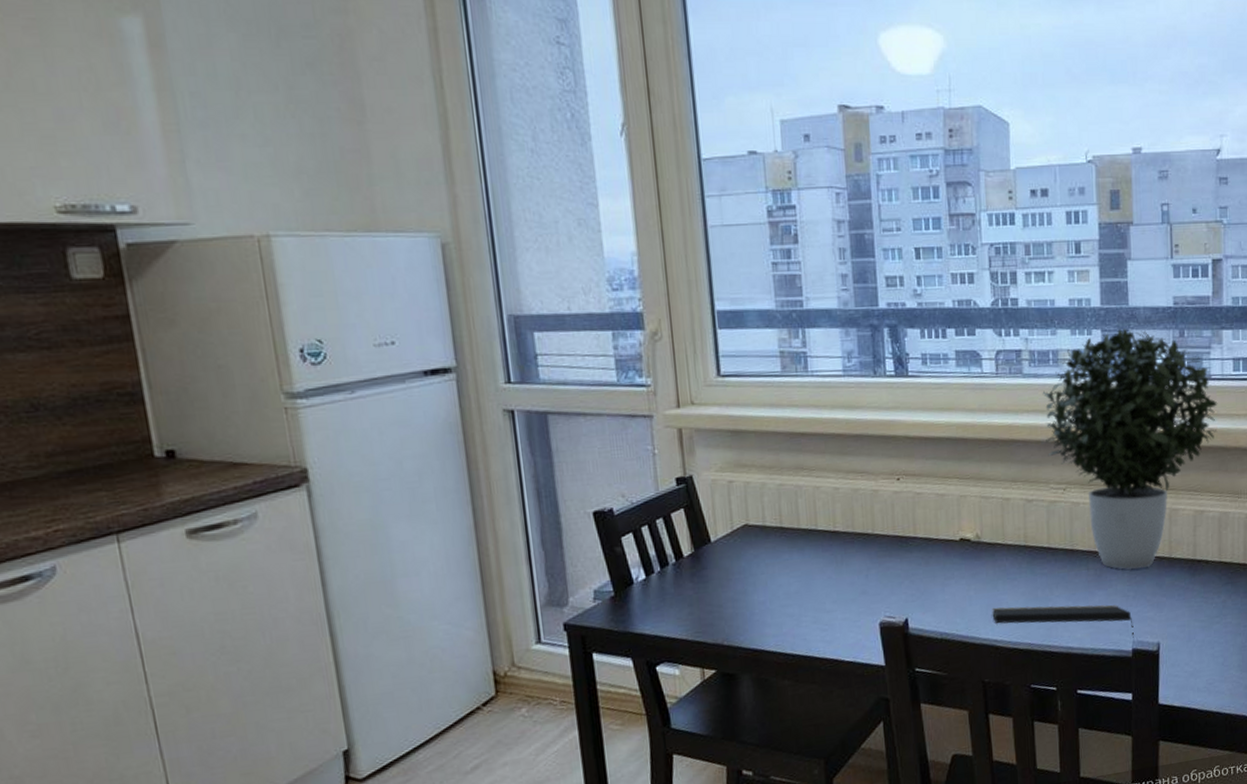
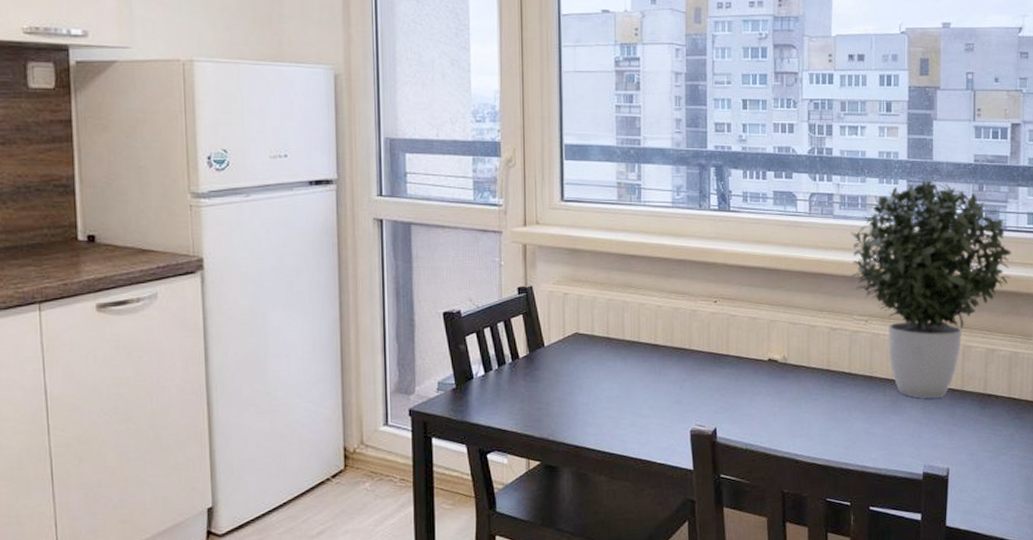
notepad: present [992,605,1134,638] -> none [794,424,925,462]

